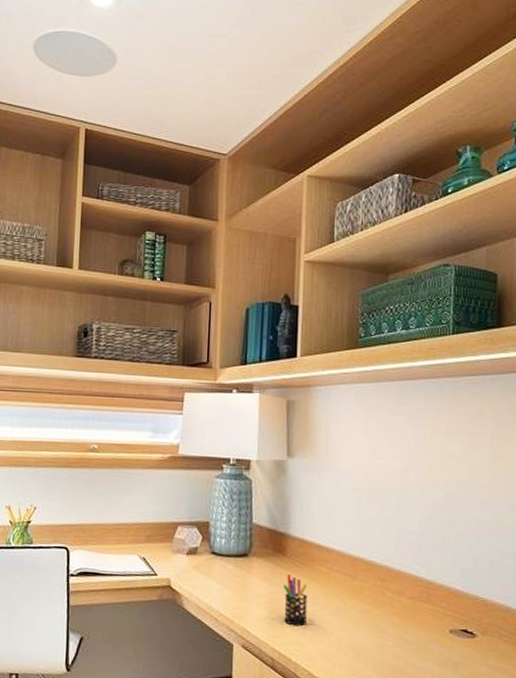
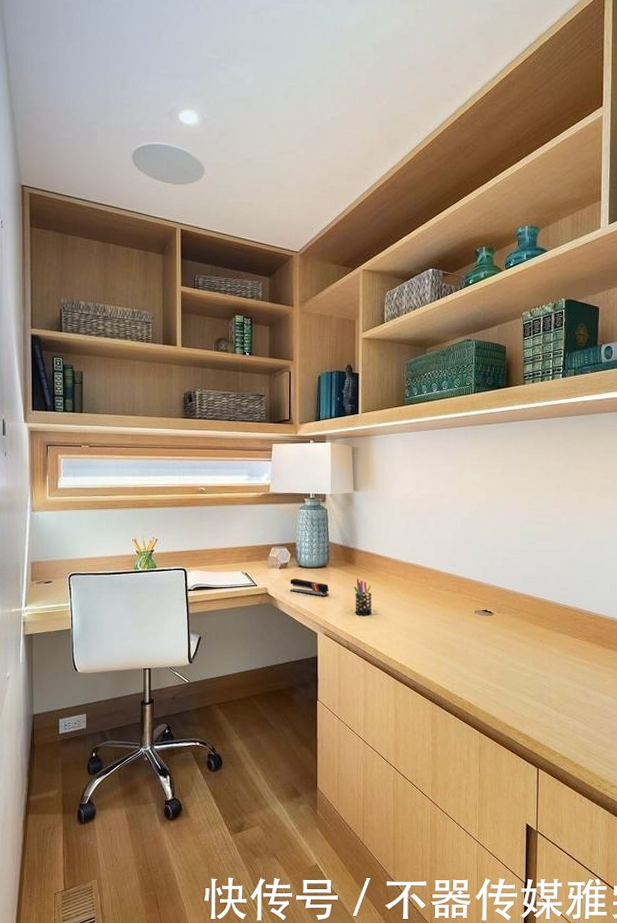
stapler: none [199,568,250,597] -> present [290,578,329,597]

